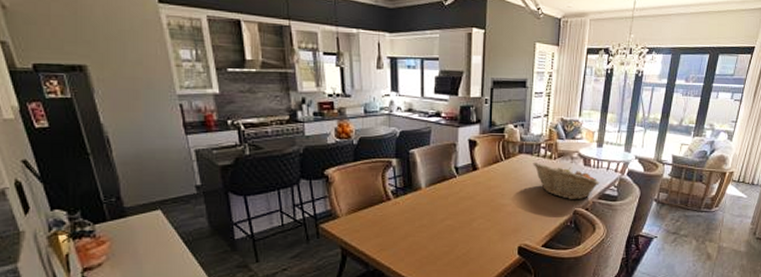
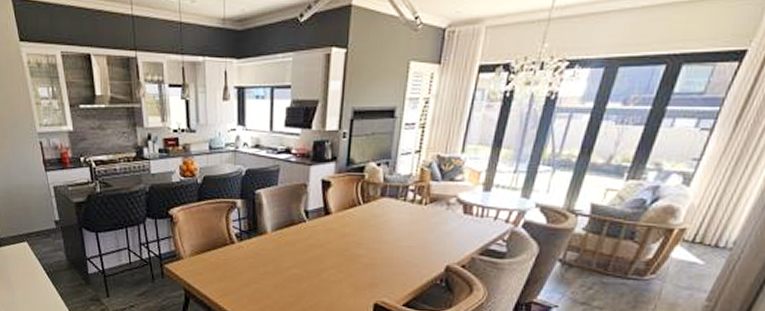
fruit basket: present [533,161,600,200] -> none [397,207,483,255]

